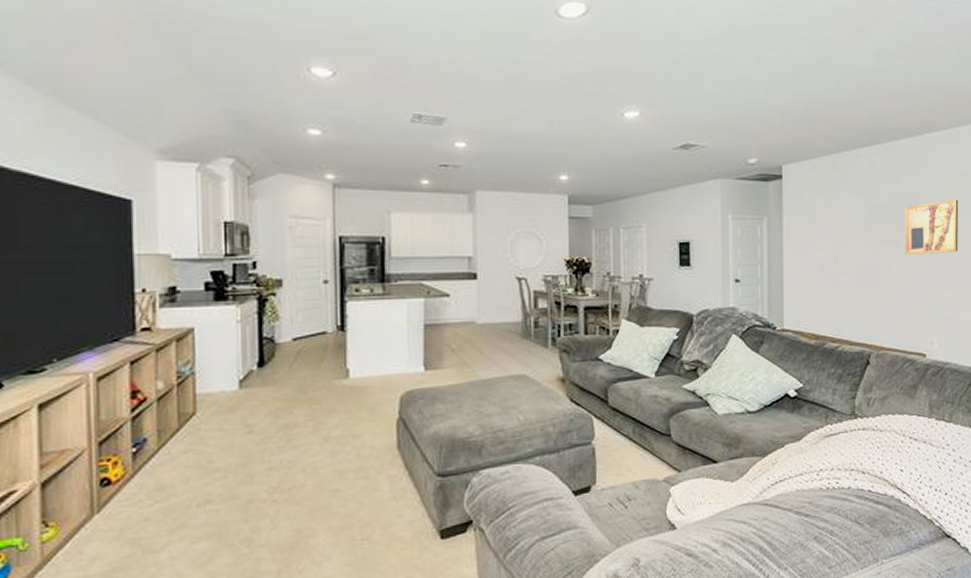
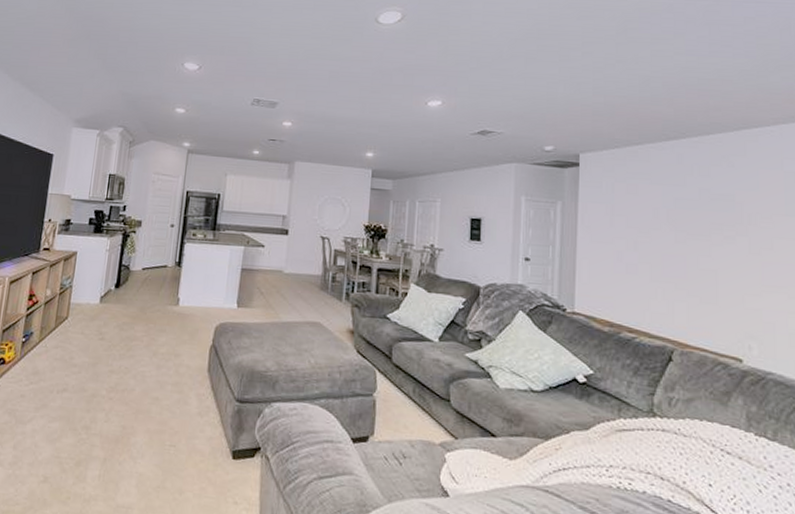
wall art: present [904,199,959,255] -> none [717,197,785,254]

